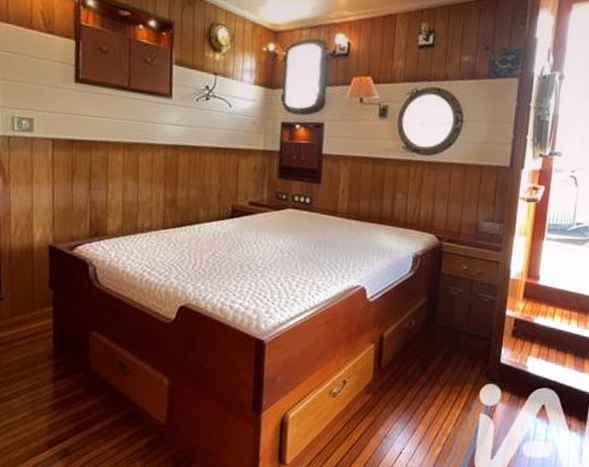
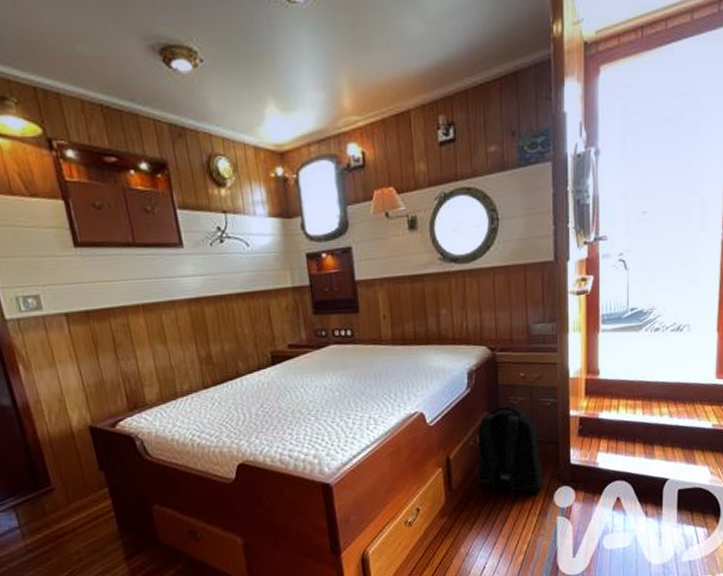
backpack: none [407,293,473,390] -> present [478,405,543,502]

